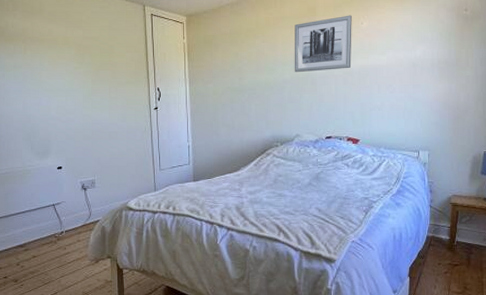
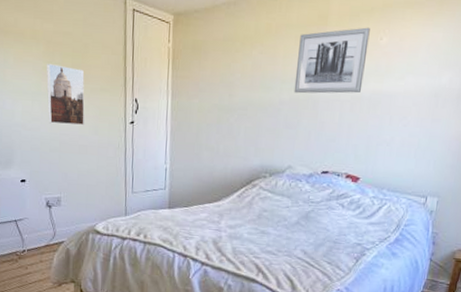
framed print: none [78,64,113,115] -> present [47,64,85,126]

